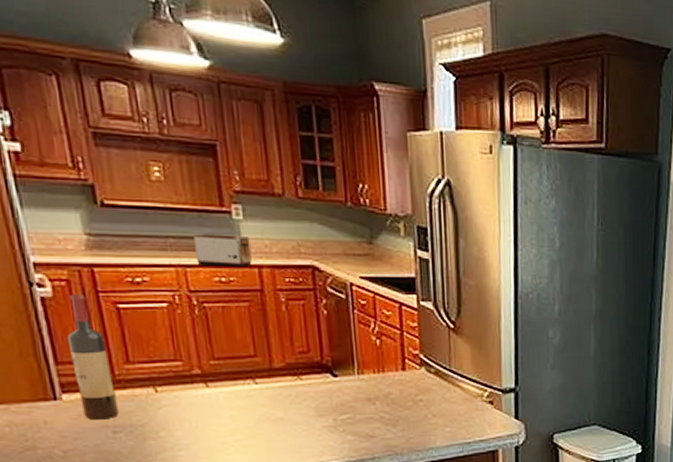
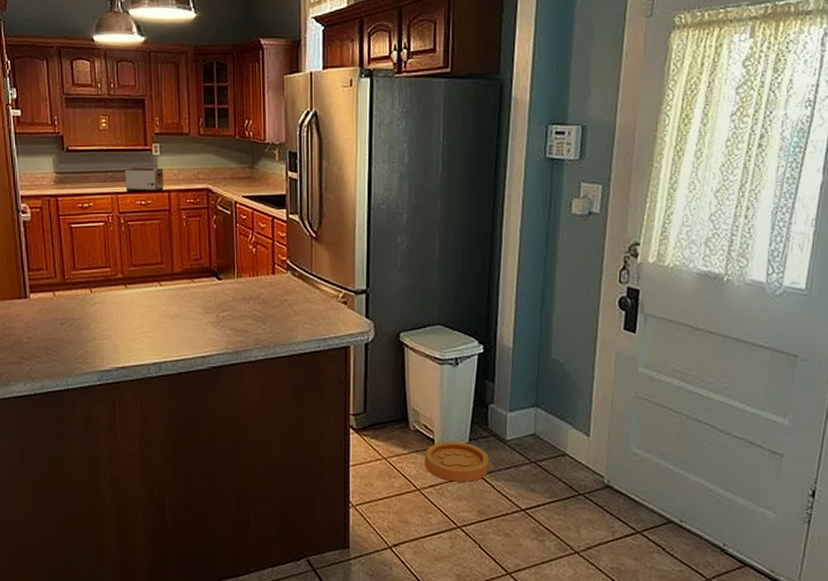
wine bottle: present [67,294,120,420] -> none [37,217,66,314]

